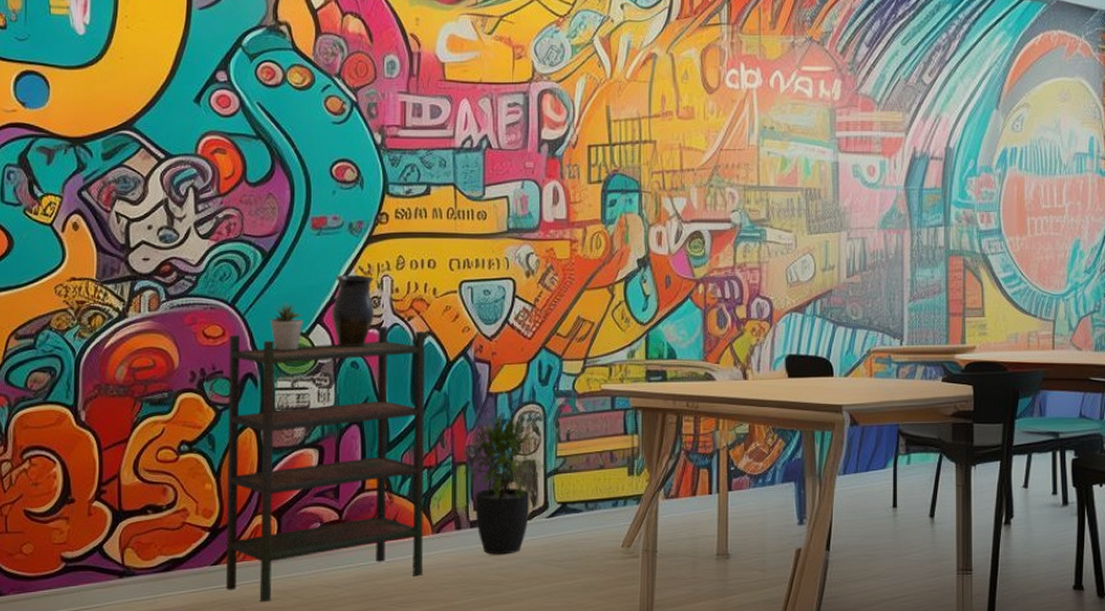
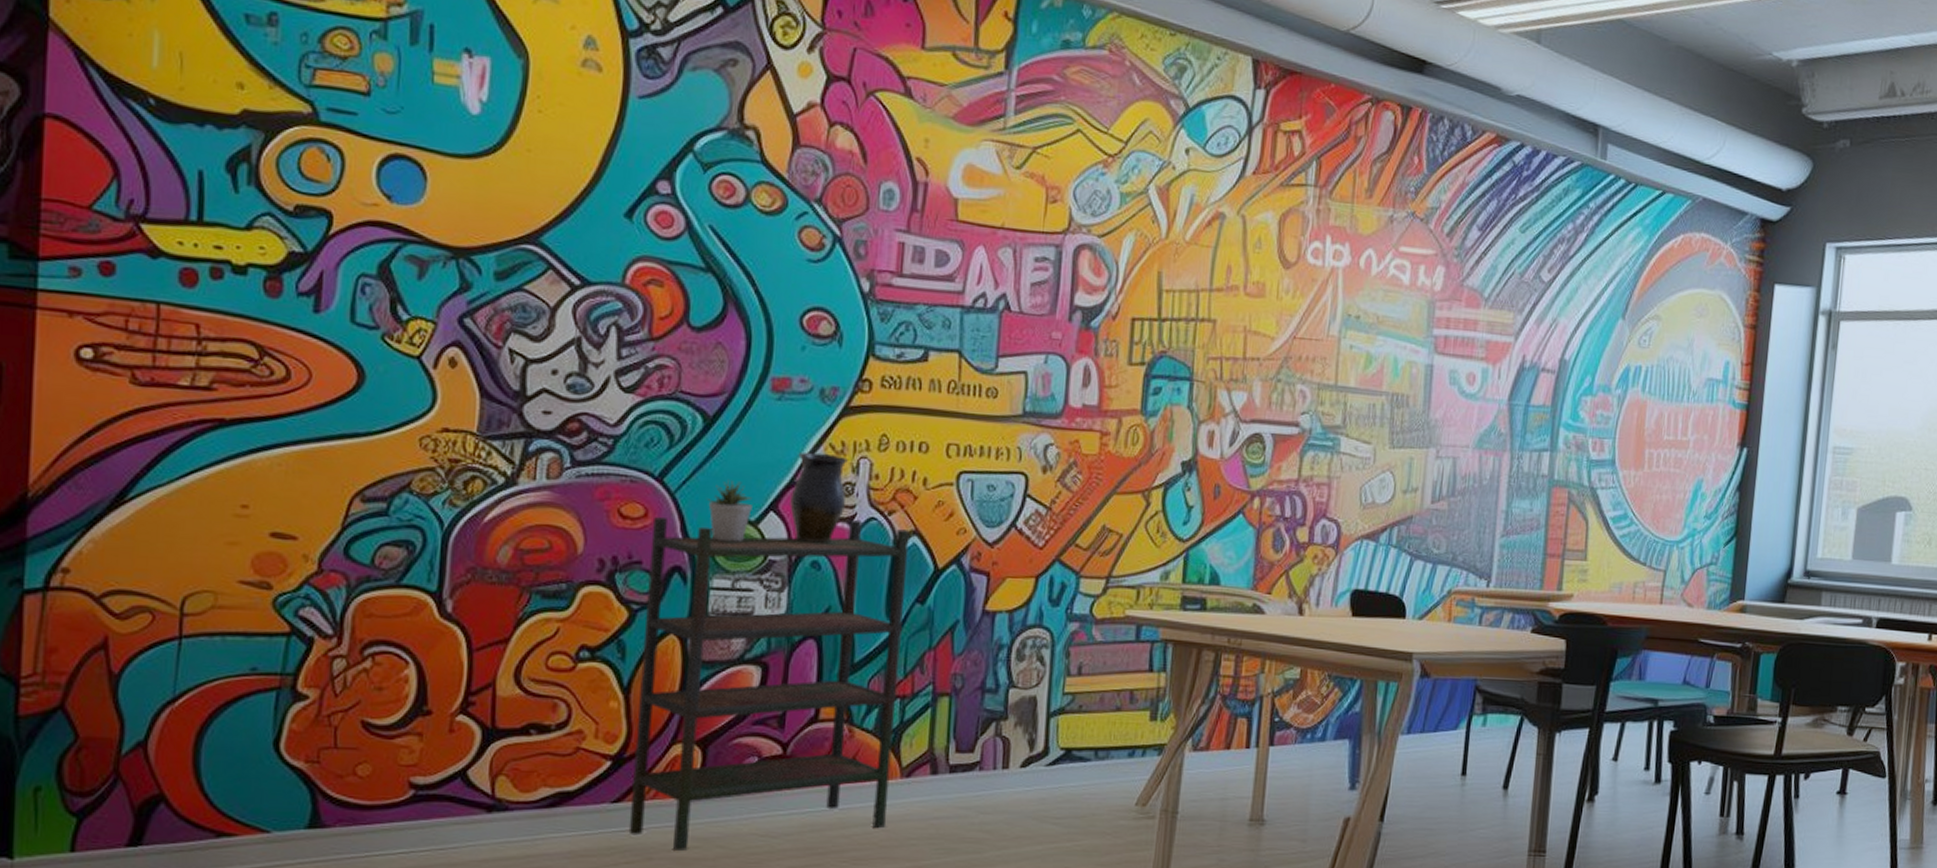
potted plant: present [461,417,547,555] -> none [945,641,1051,808]

